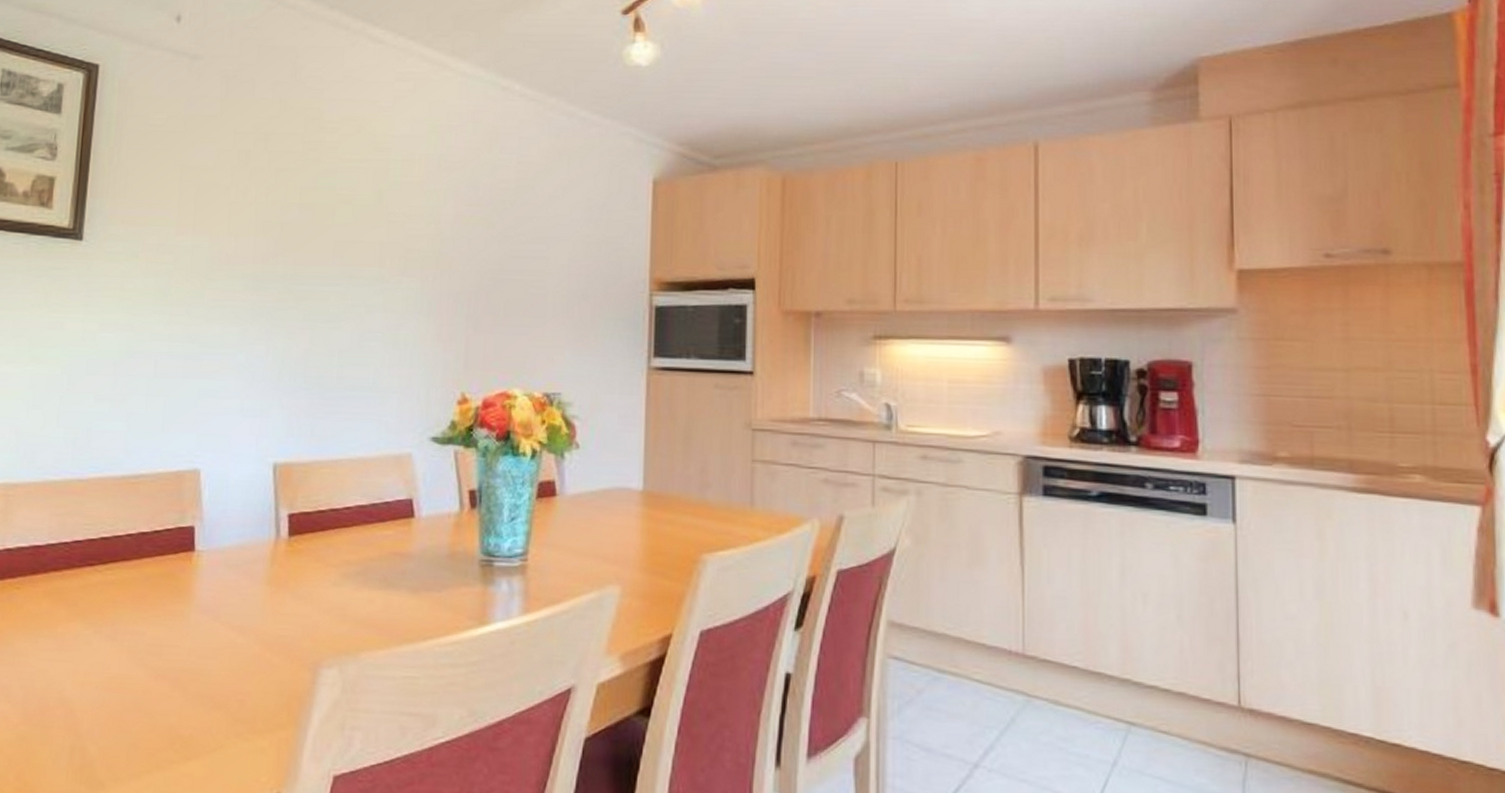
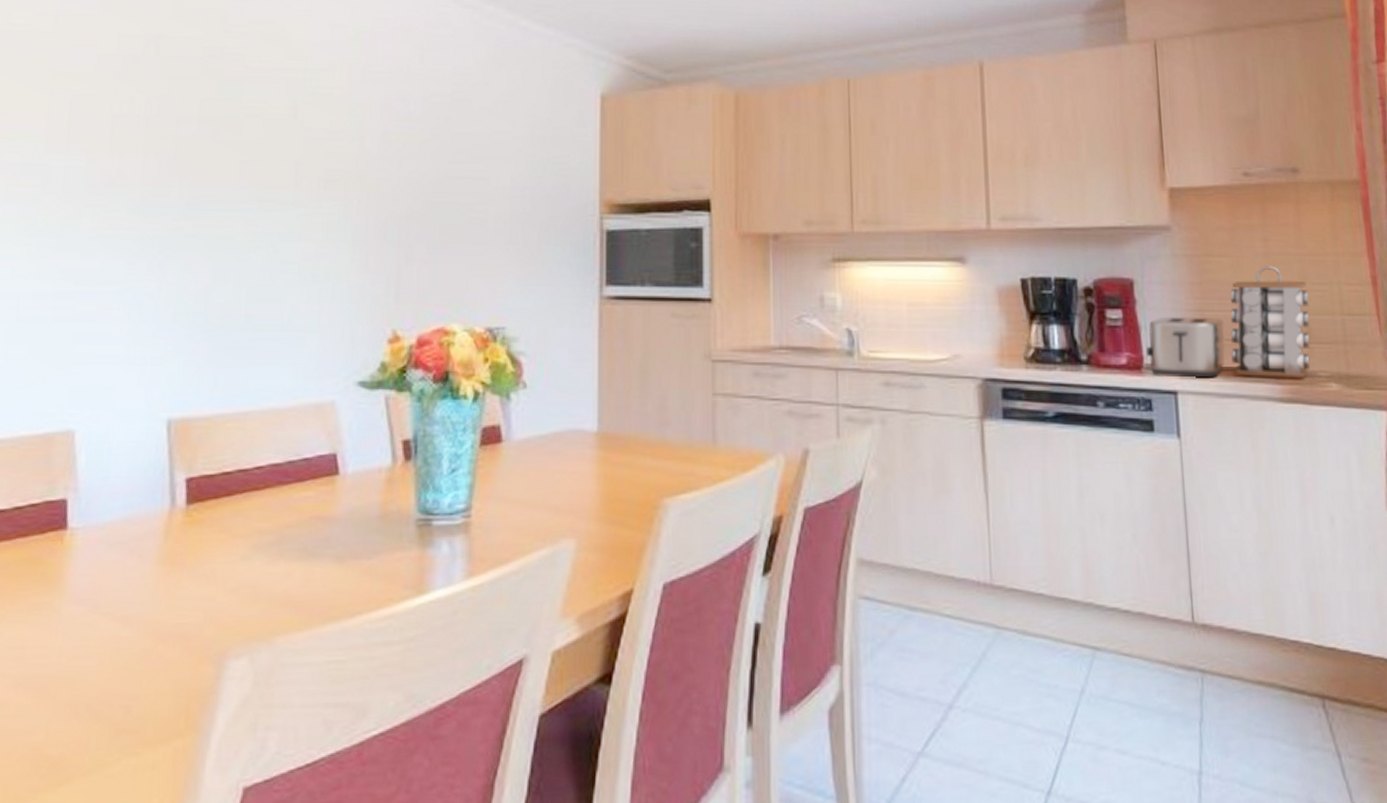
toaster: none [1201,400,1293,464] -> present [1145,316,1225,378]
spice rack: none [1299,351,1394,469] -> present [1230,266,1311,379]

